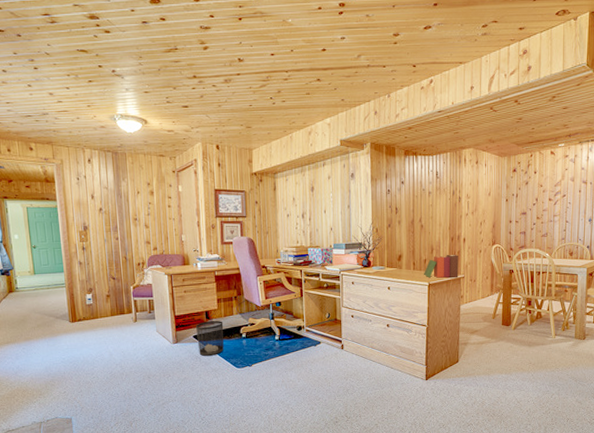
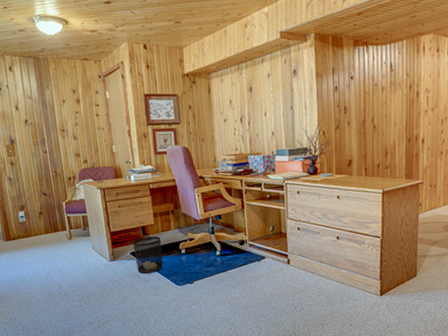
books: present [423,254,459,278] -> none [376,157,417,185]

